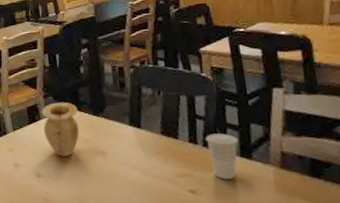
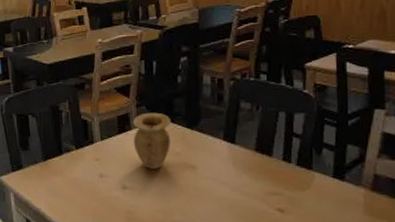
cup: present [205,133,239,179] -> none [300,153,333,199]

